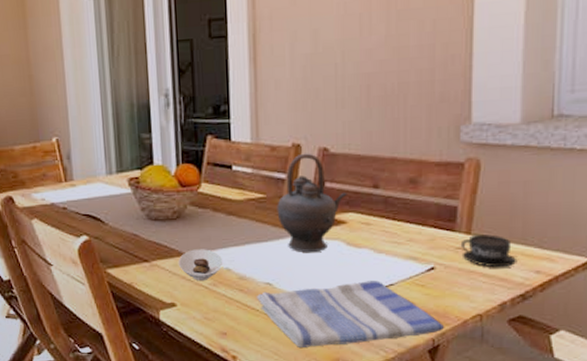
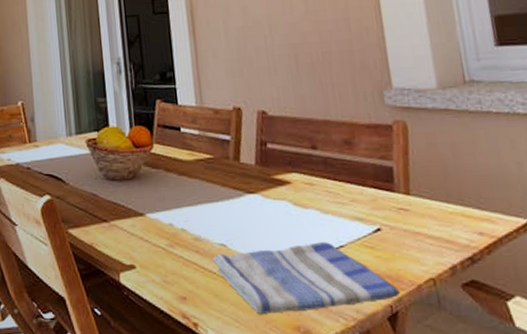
saucer: present [178,249,223,282] -> none [135,209,178,242]
teapot: present [277,153,347,253] -> none [224,116,289,214]
teacup: present [460,234,518,268] -> none [401,195,460,229]

